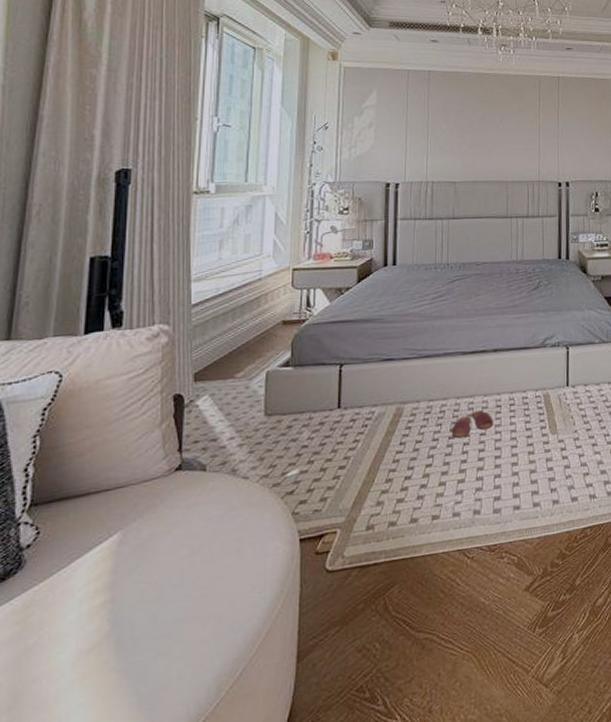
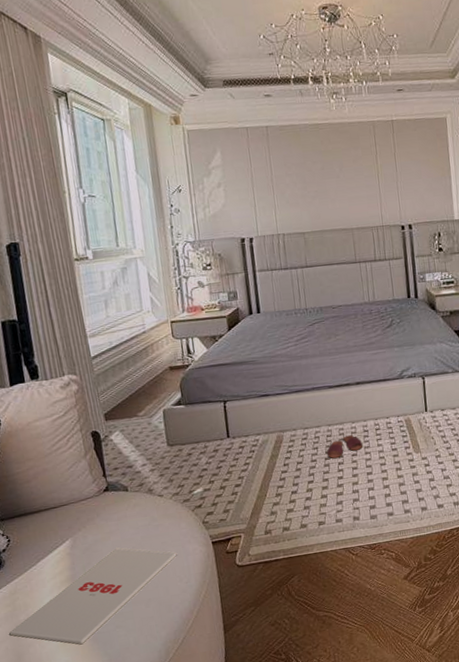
magazine: none [9,545,253,681] -> present [9,548,177,645]

